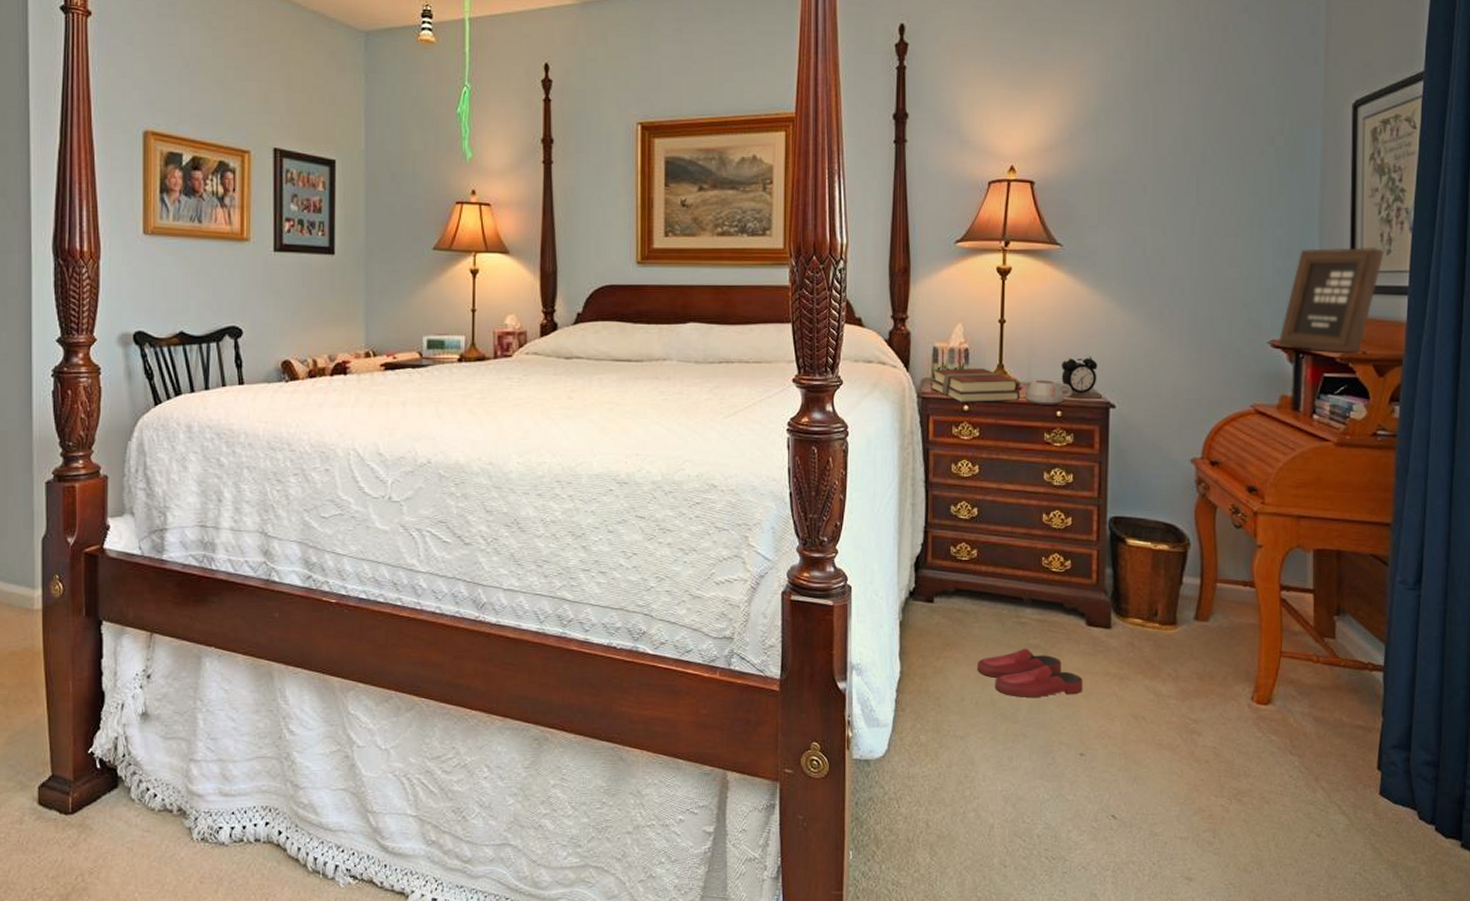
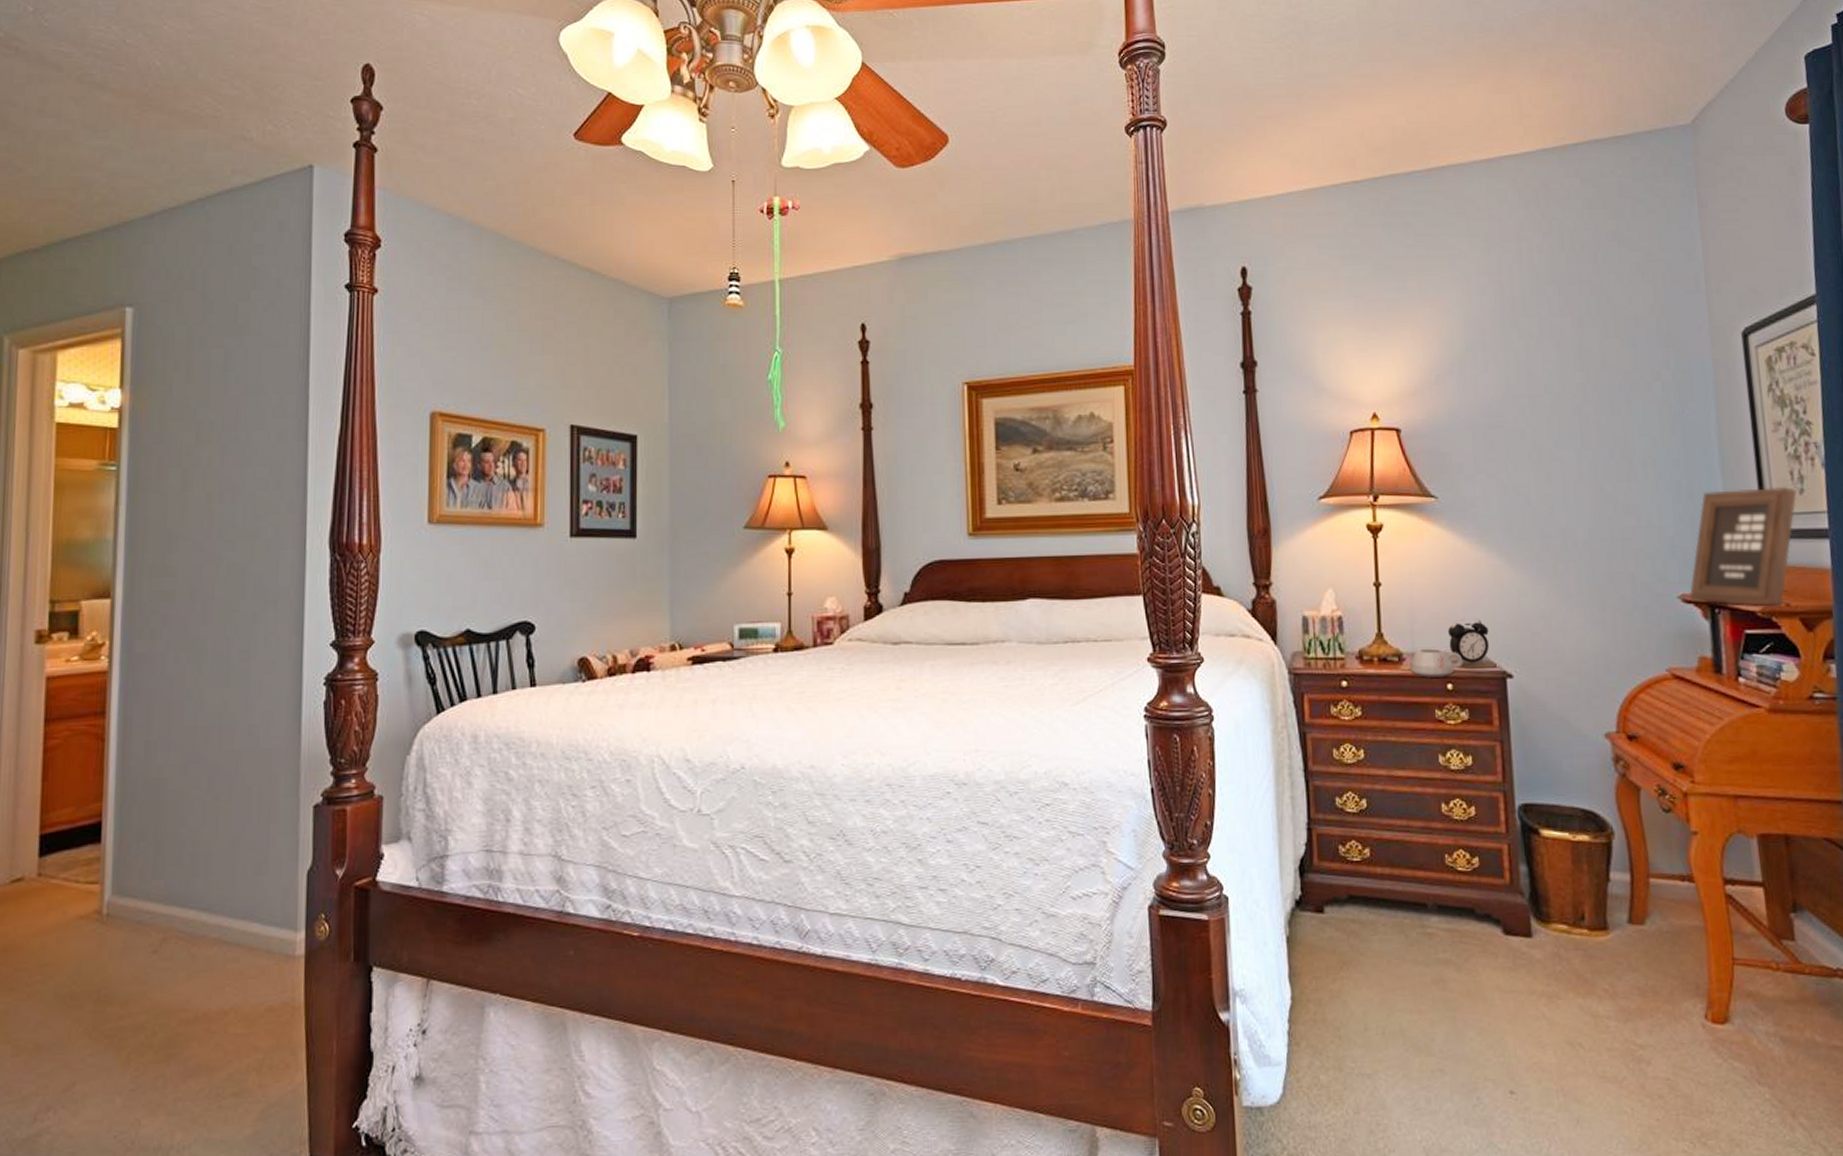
books: present [930,368,1020,402] -> none [1302,637,1405,678]
slippers: present [977,648,1083,697] -> none [1380,964,1506,1024]

